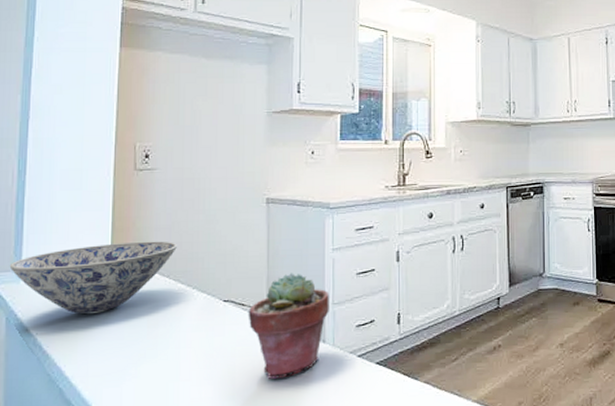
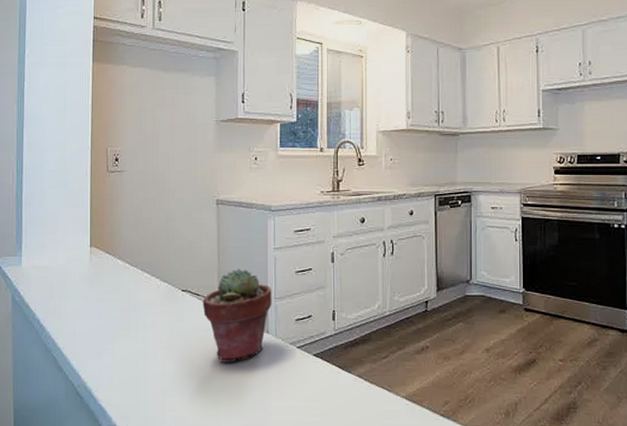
bowl: present [9,241,177,314] -> none [13,234,143,295]

